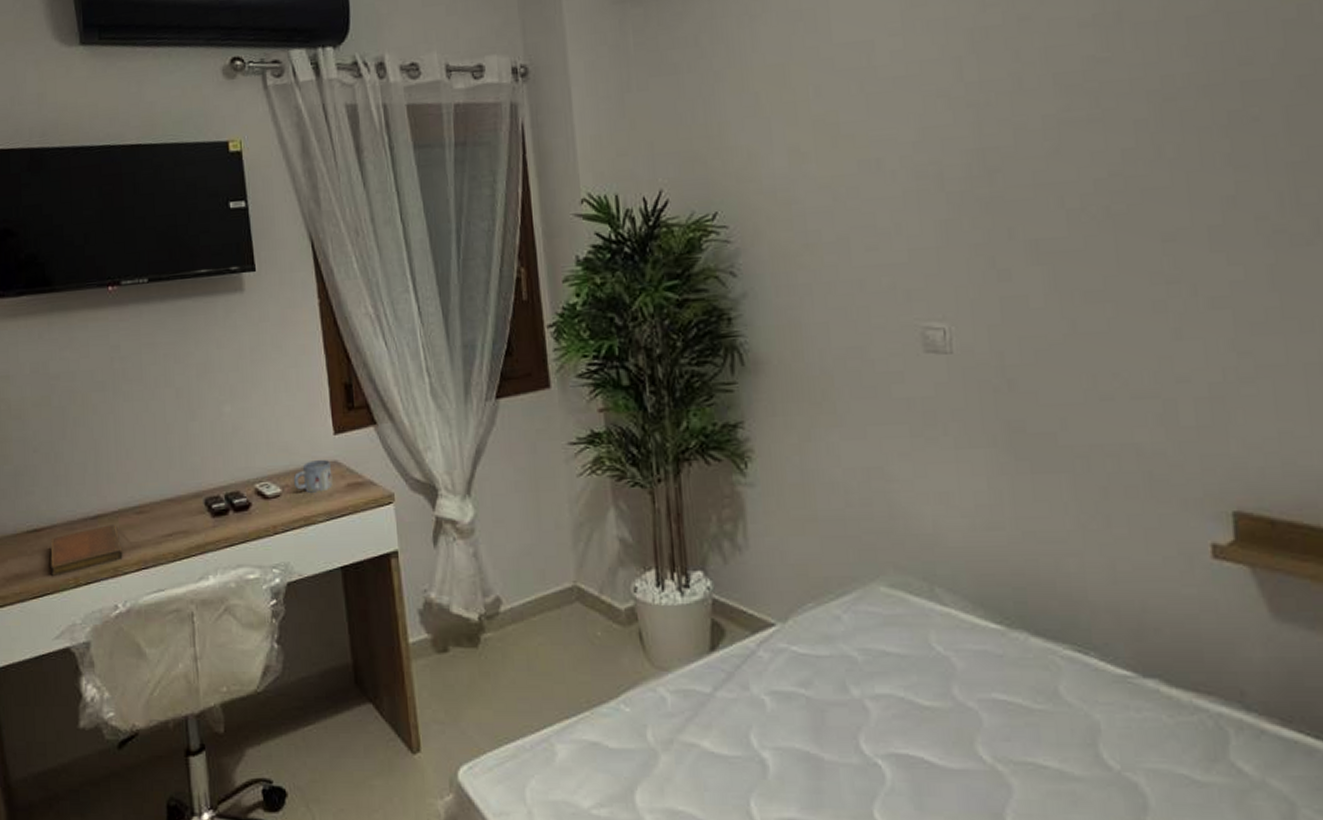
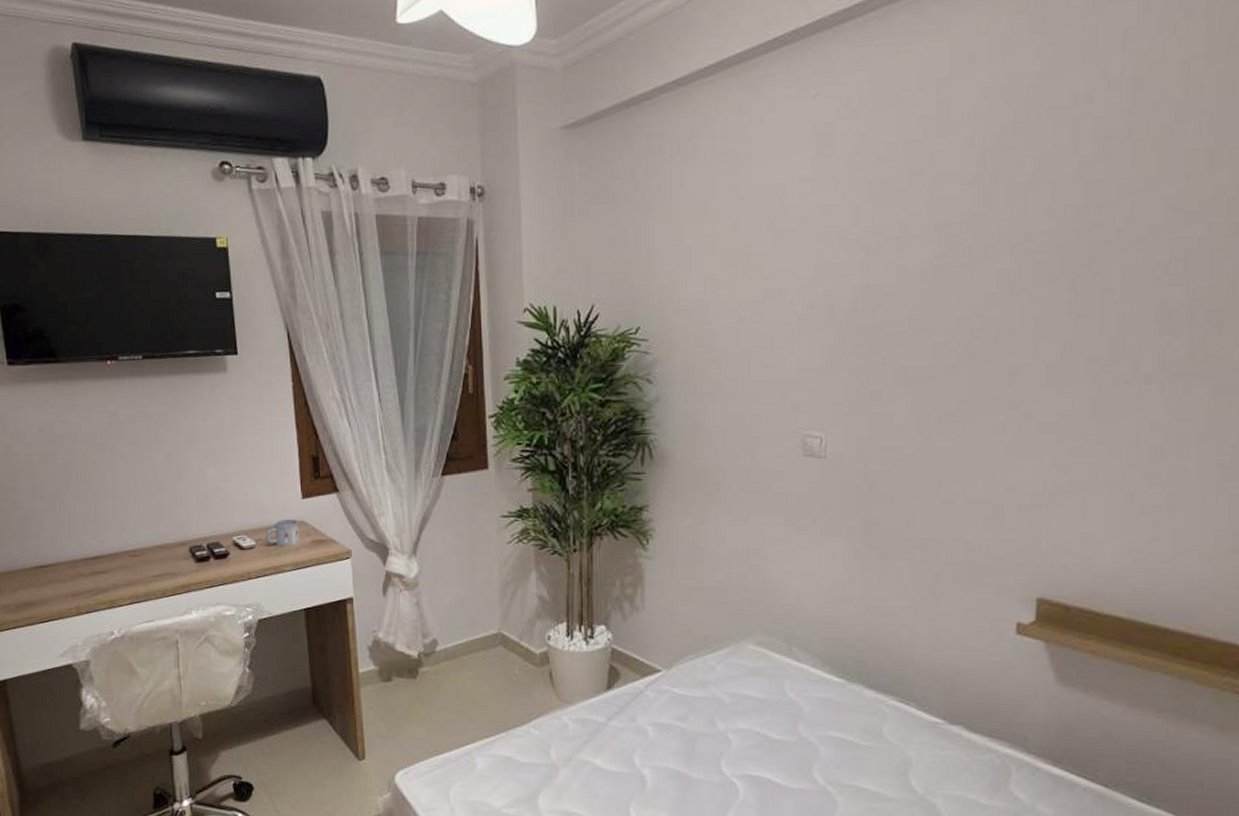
notebook: present [50,525,123,577] -> none [55,565,118,606]

